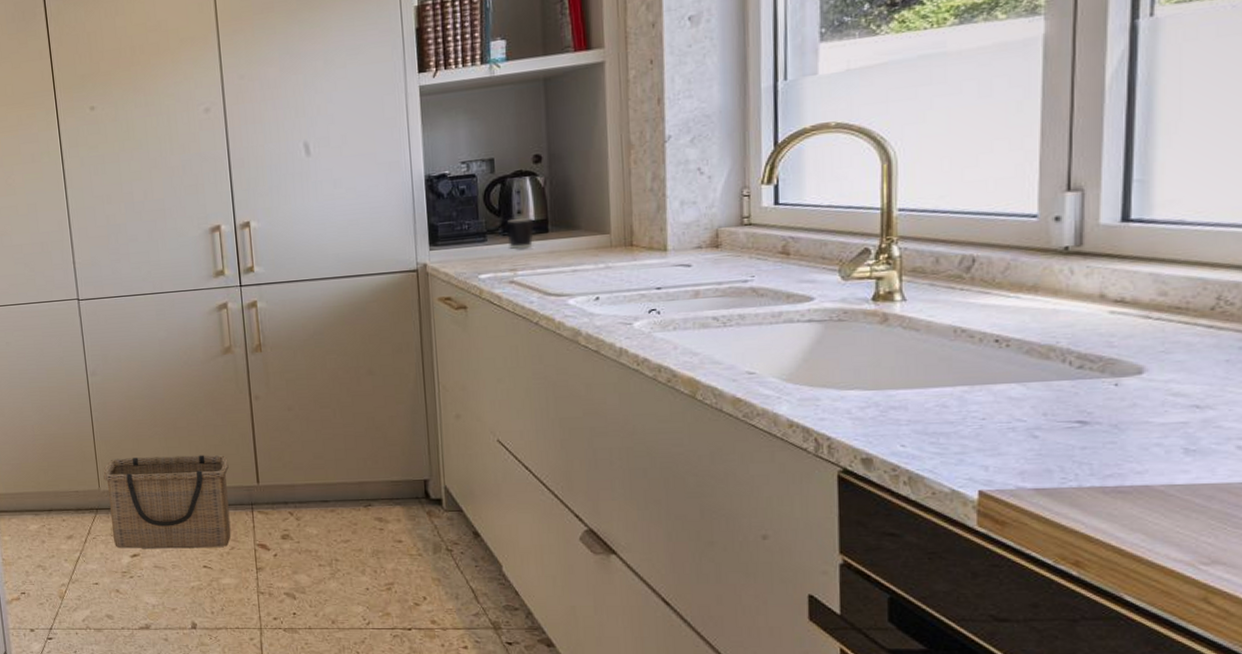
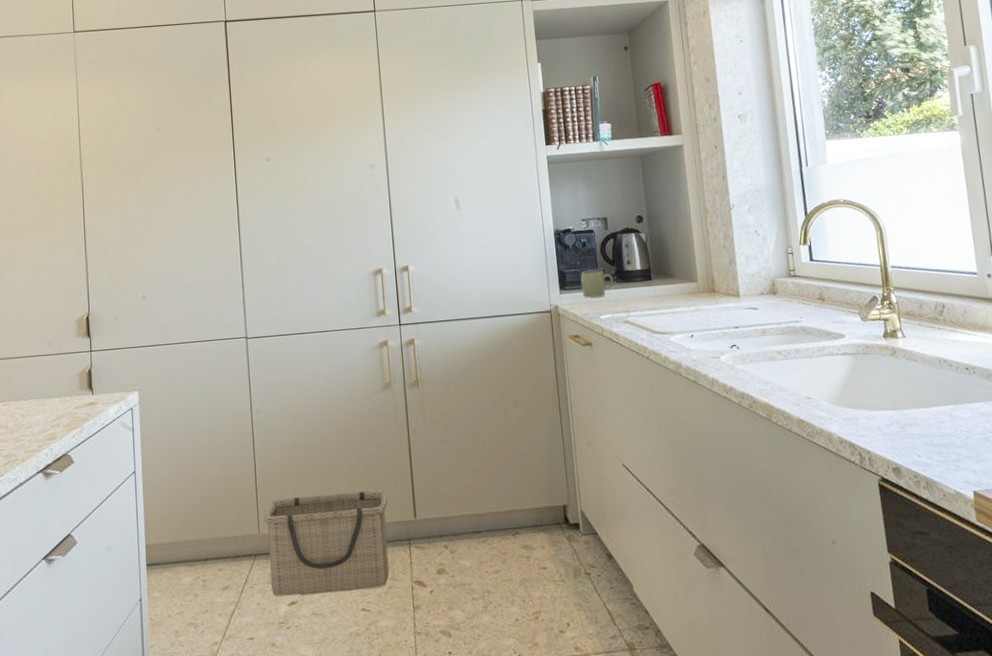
mug: none [456,221,498,255] -> present [580,270,613,298]
mug: present [506,217,535,249] -> none [619,266,641,293]

